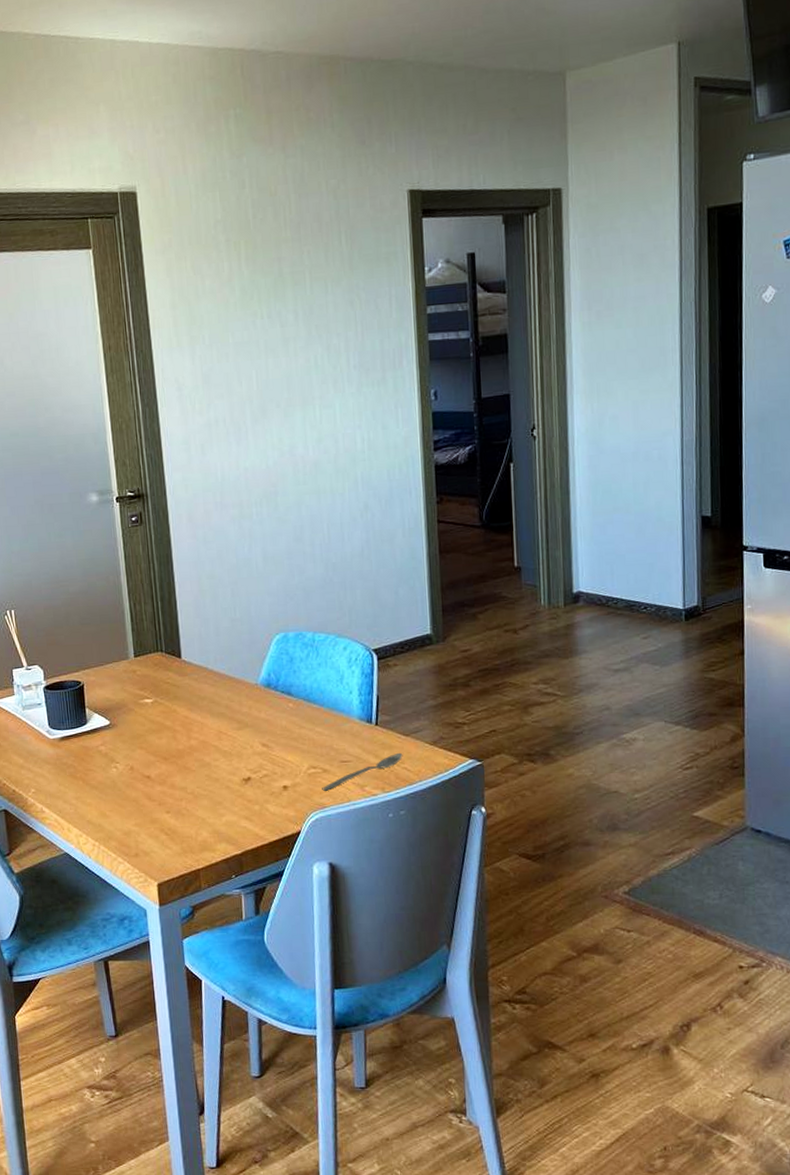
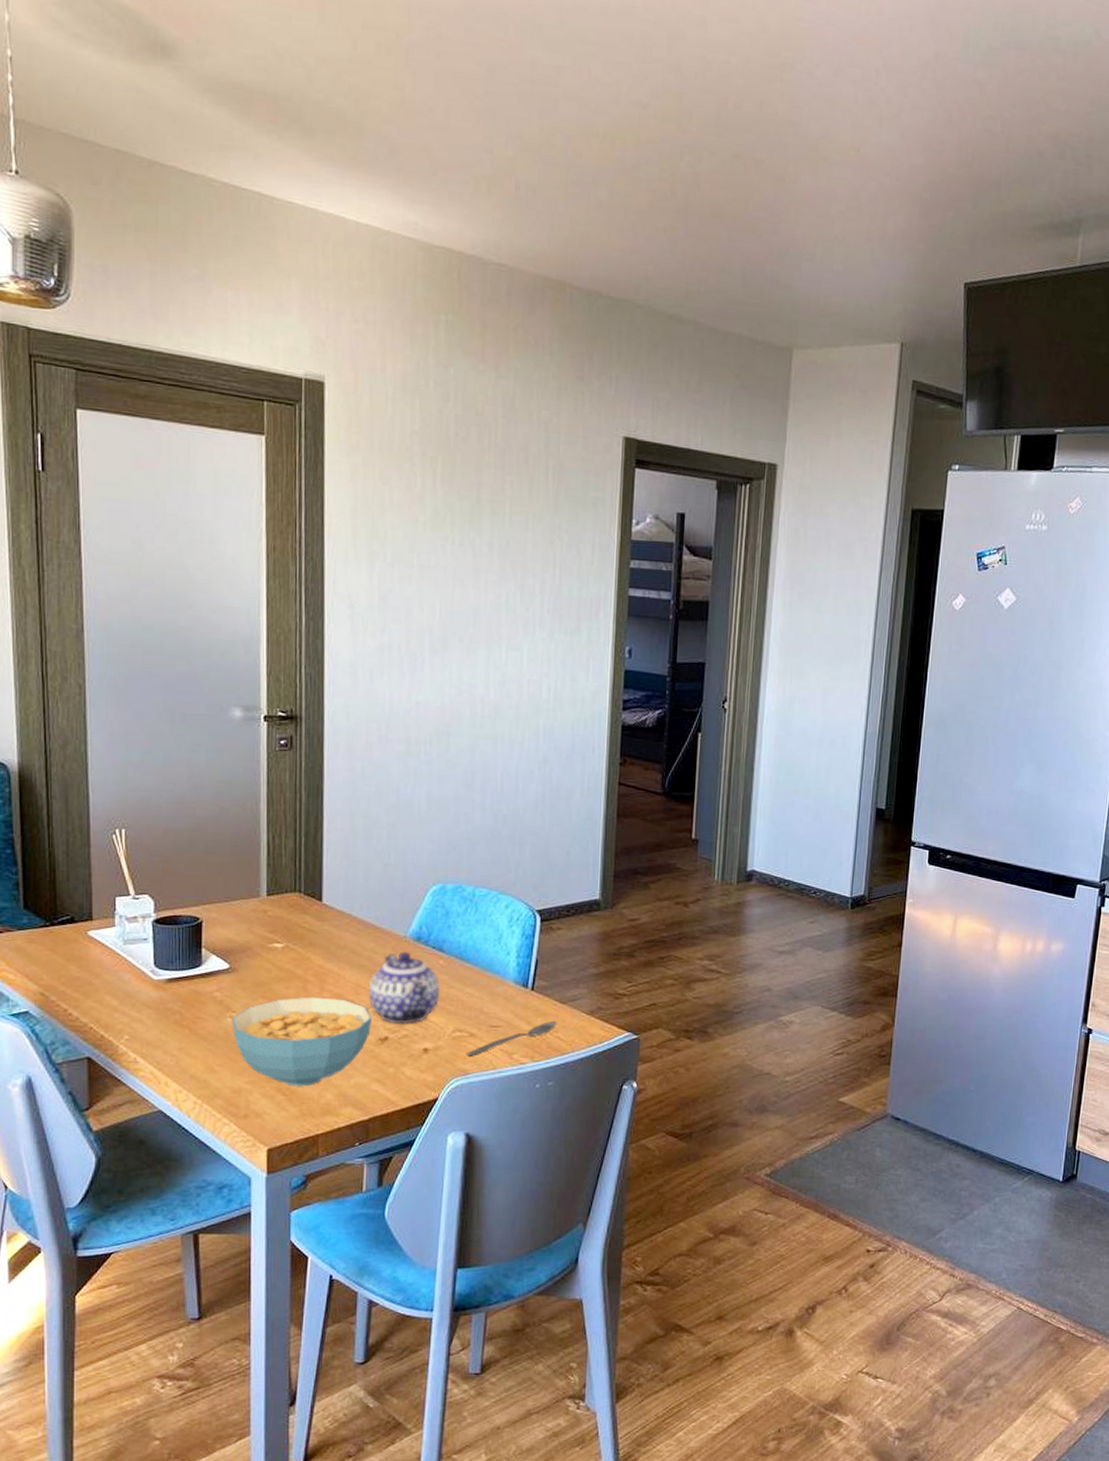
cereal bowl: none [116,744,235,827] -> present [232,997,371,1087]
teapot: none [229,698,293,765] -> present [368,951,440,1025]

